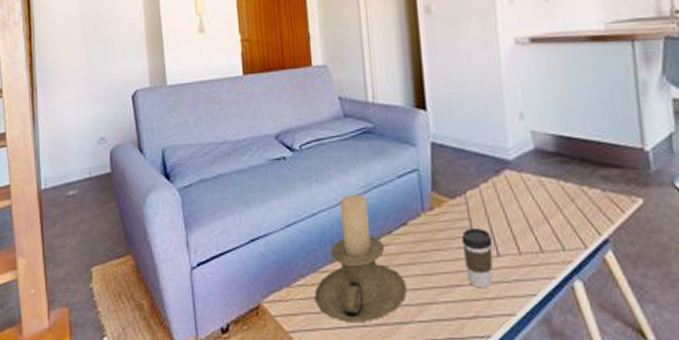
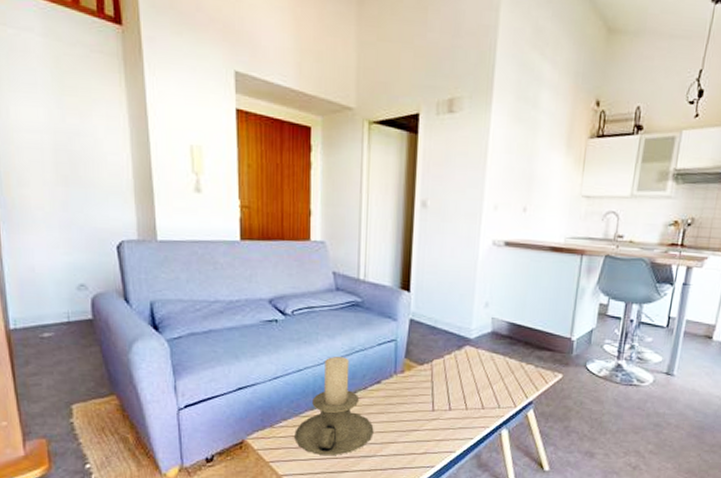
coffee cup: present [461,227,493,289] -> none [423,388,447,433]

